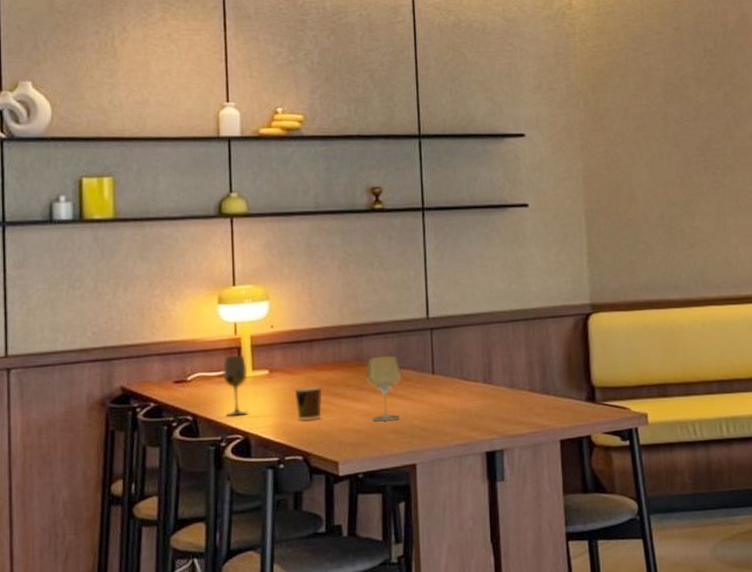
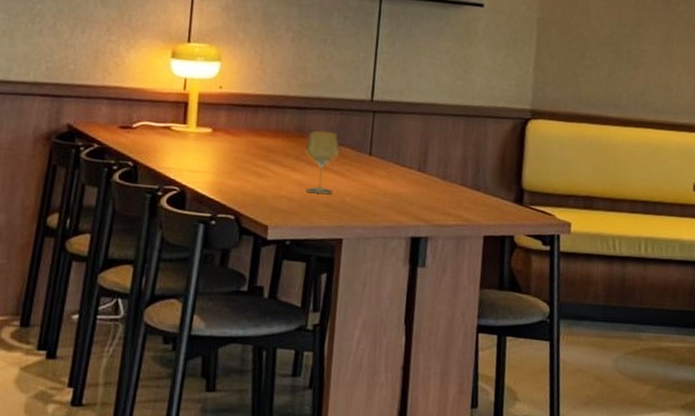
wine glass: present [222,355,248,417] -> none [165,109,192,169]
mug: present [295,387,322,422] -> none [234,150,262,183]

